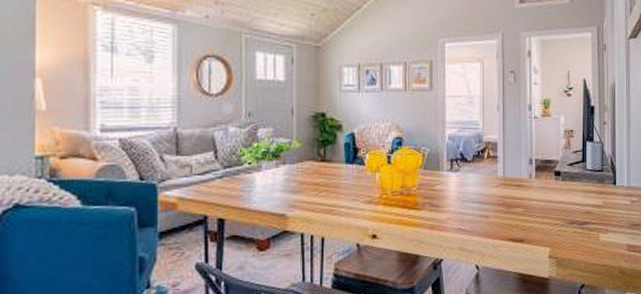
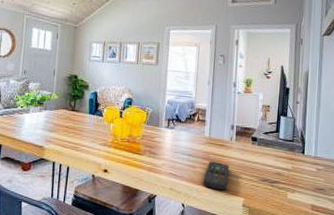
remote control: none [499,207,530,242] -> present [203,161,229,191]

